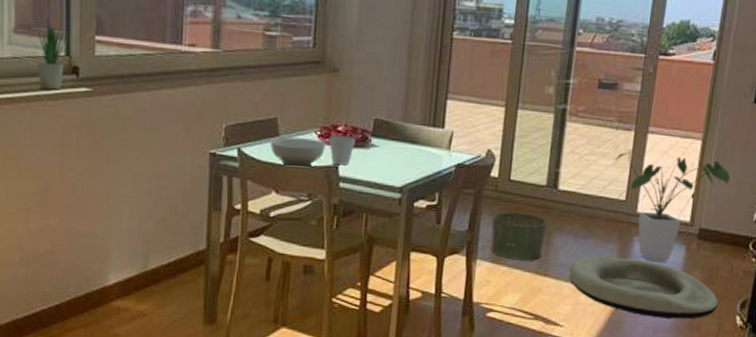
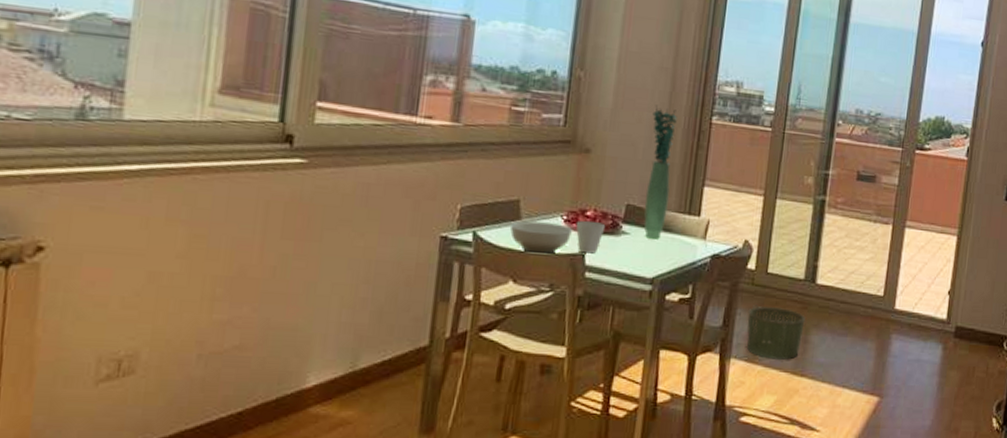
potted plant: present [38,18,68,90] -> none [243,79,285,160]
vase: none [391,23,419,151] -> present [644,104,677,240]
dog bed: present [569,256,718,319] -> none [826,354,975,422]
house plant: present [615,149,731,262] -> none [873,243,985,361]

